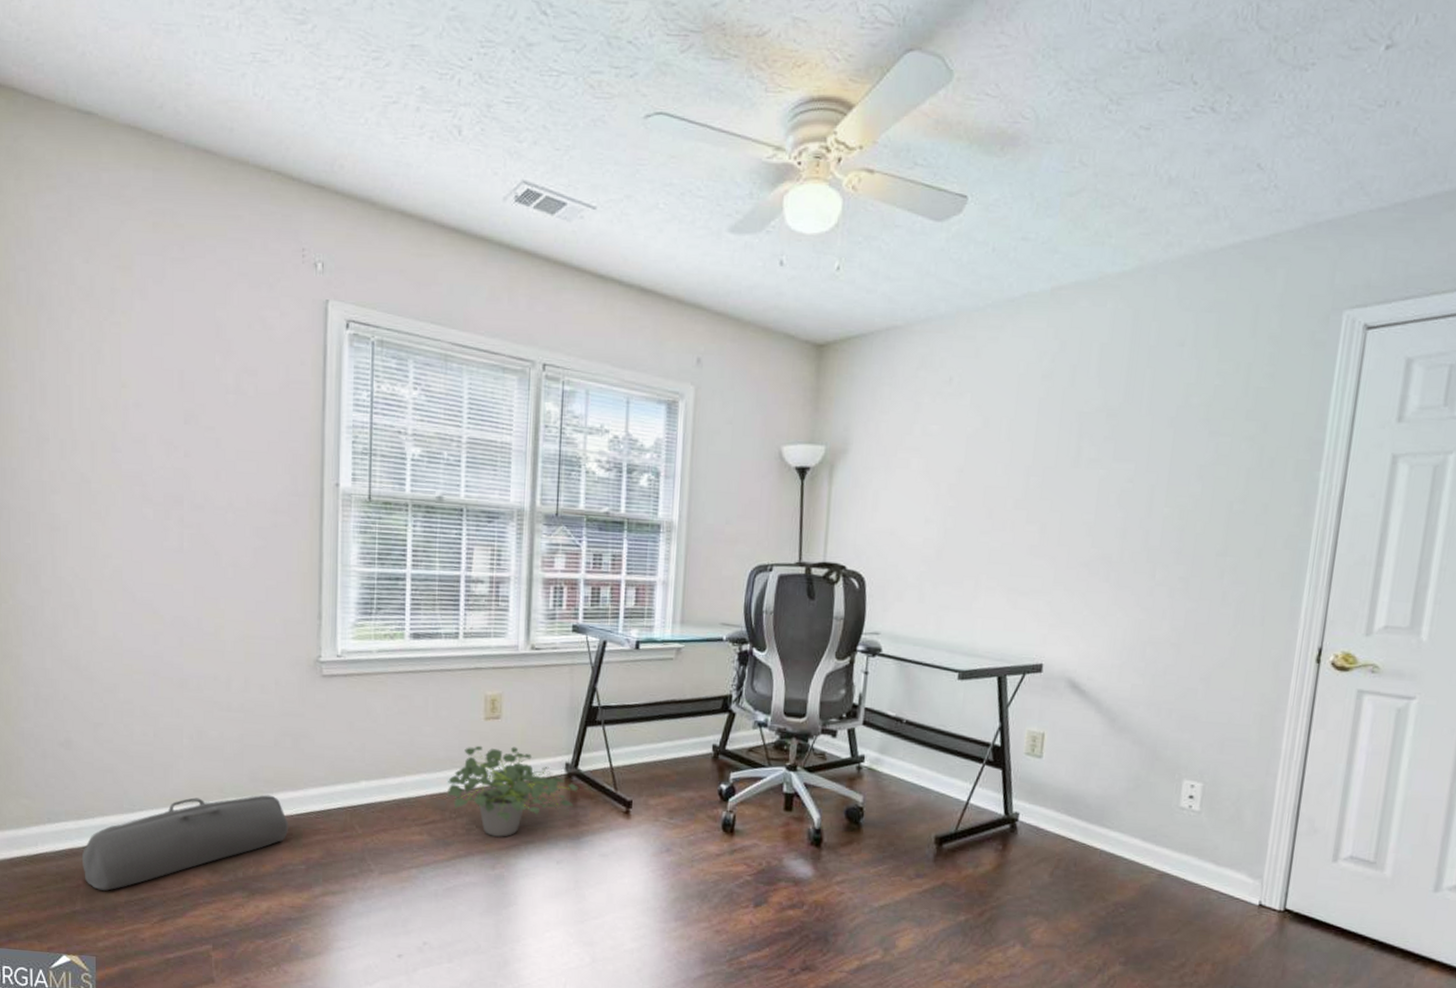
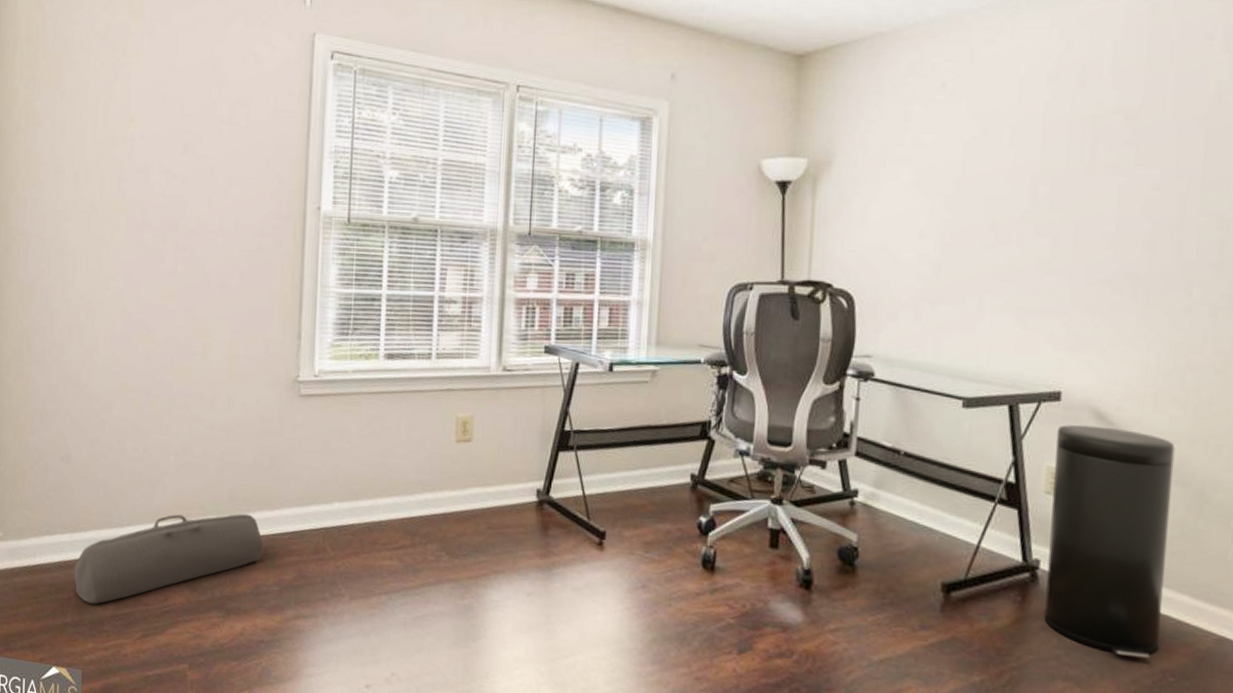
potted plant: present [447,745,580,838] -> none [418,468,551,566]
pedal bin: none [1020,693,1135,894] -> present [1044,424,1175,660]

